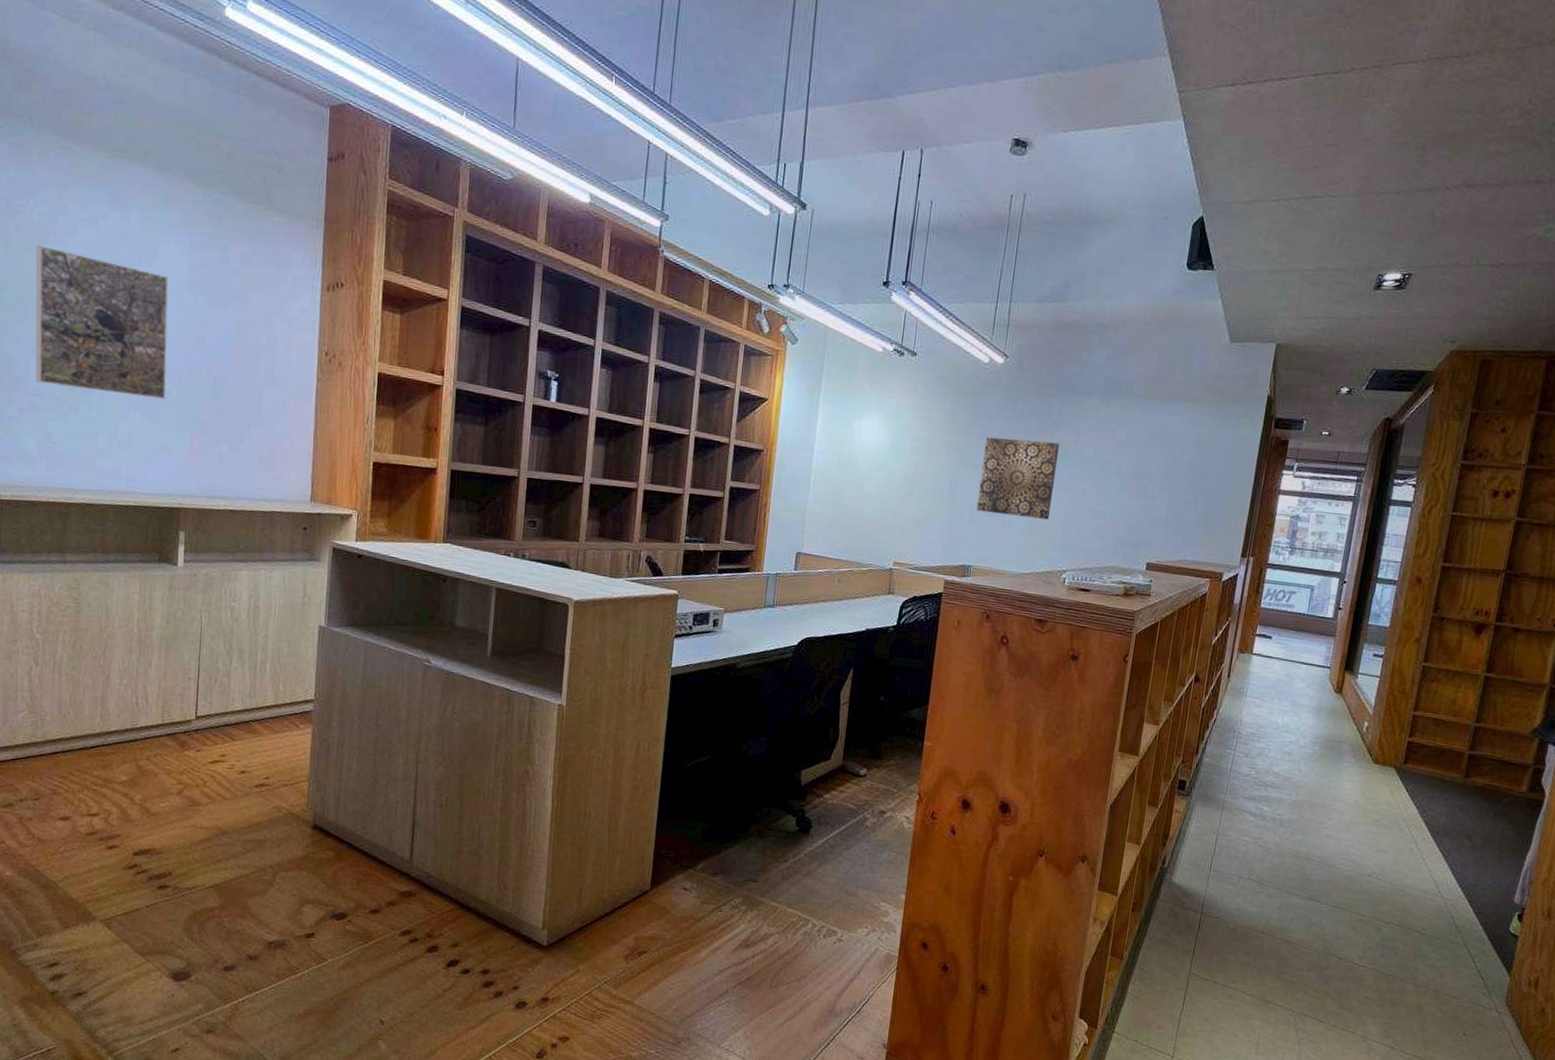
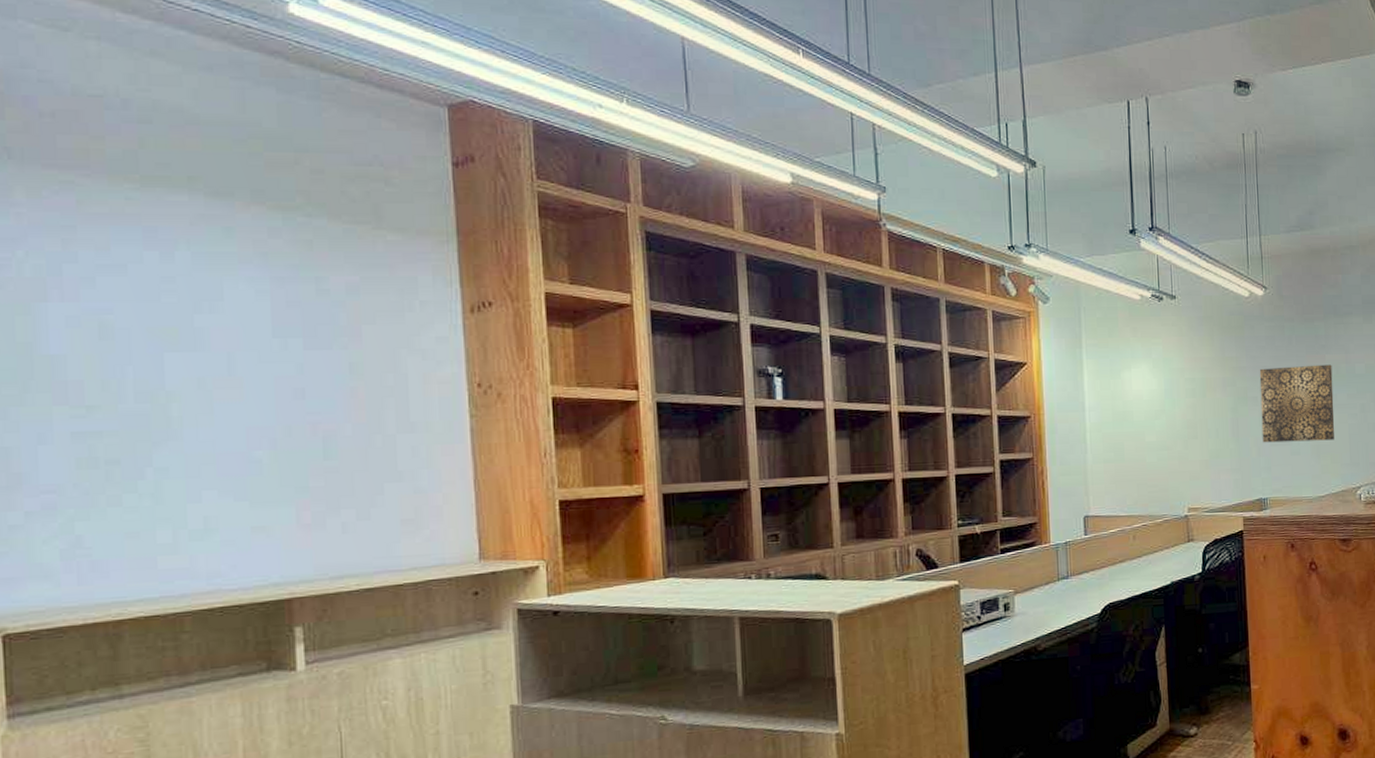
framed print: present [35,245,169,400] -> none [33,304,255,476]

